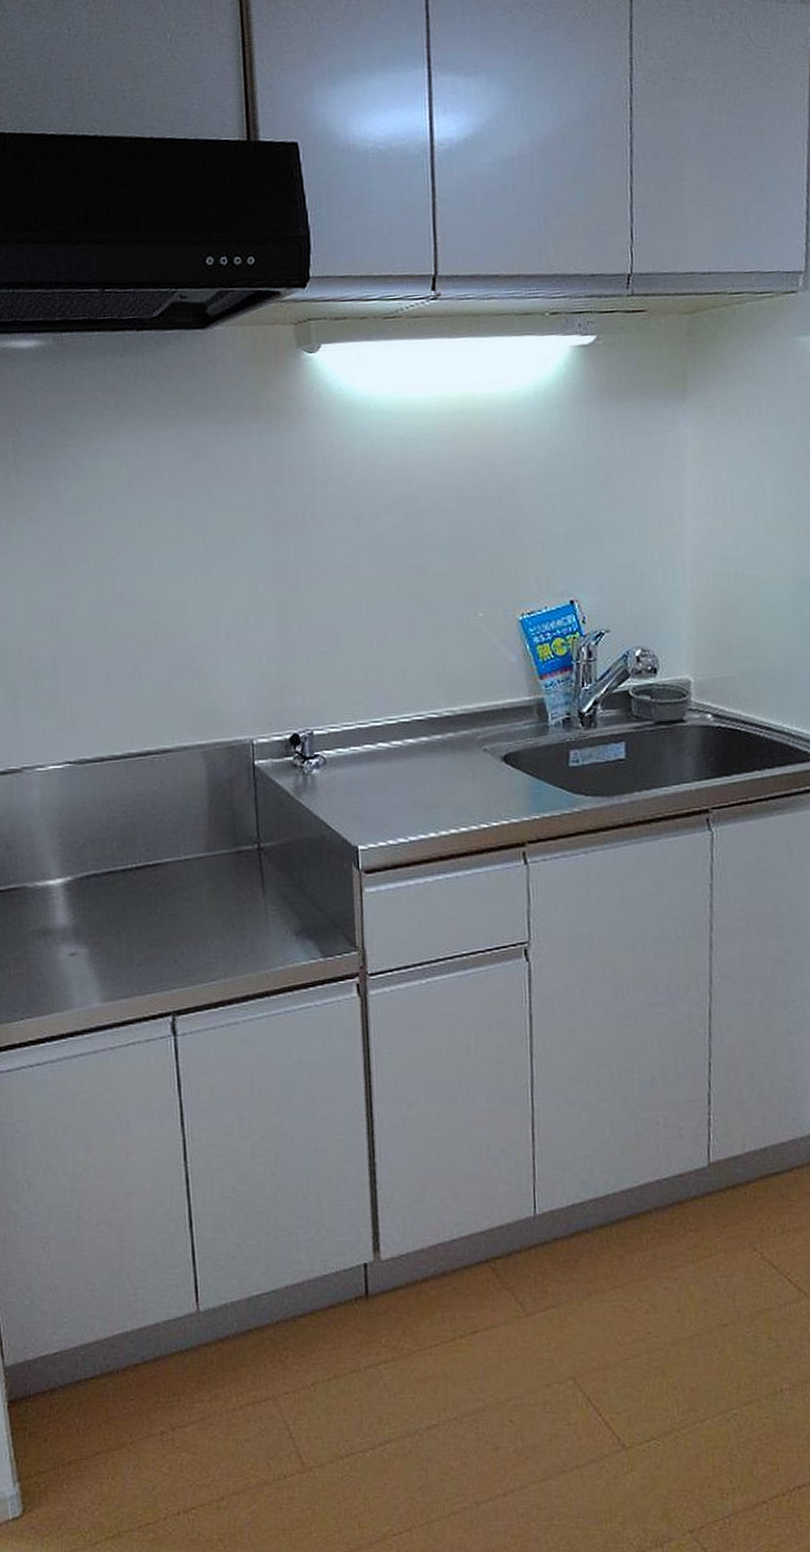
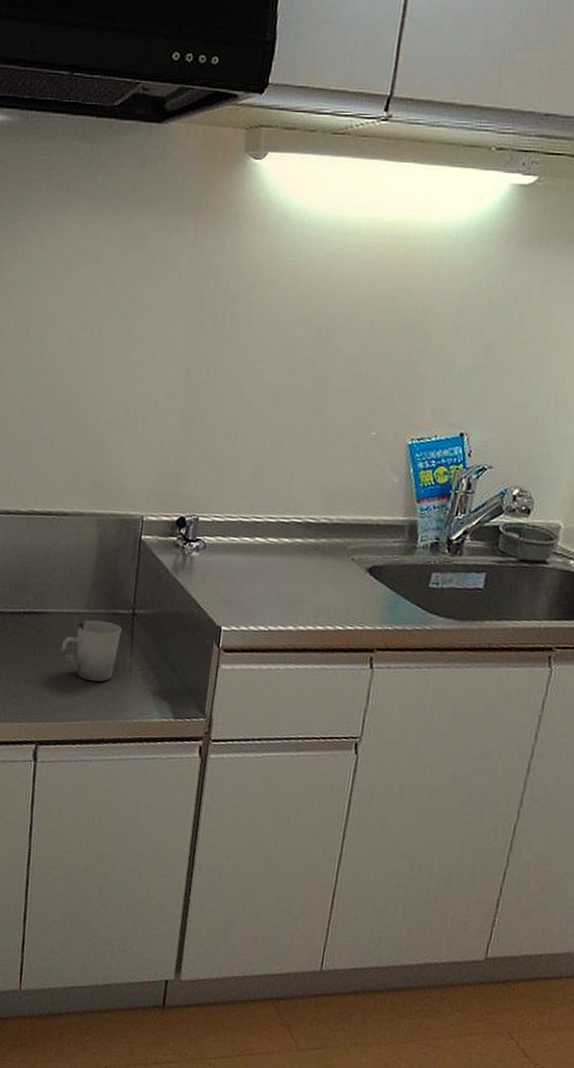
cup: none [184,862,249,932] -> present [61,620,122,682]

